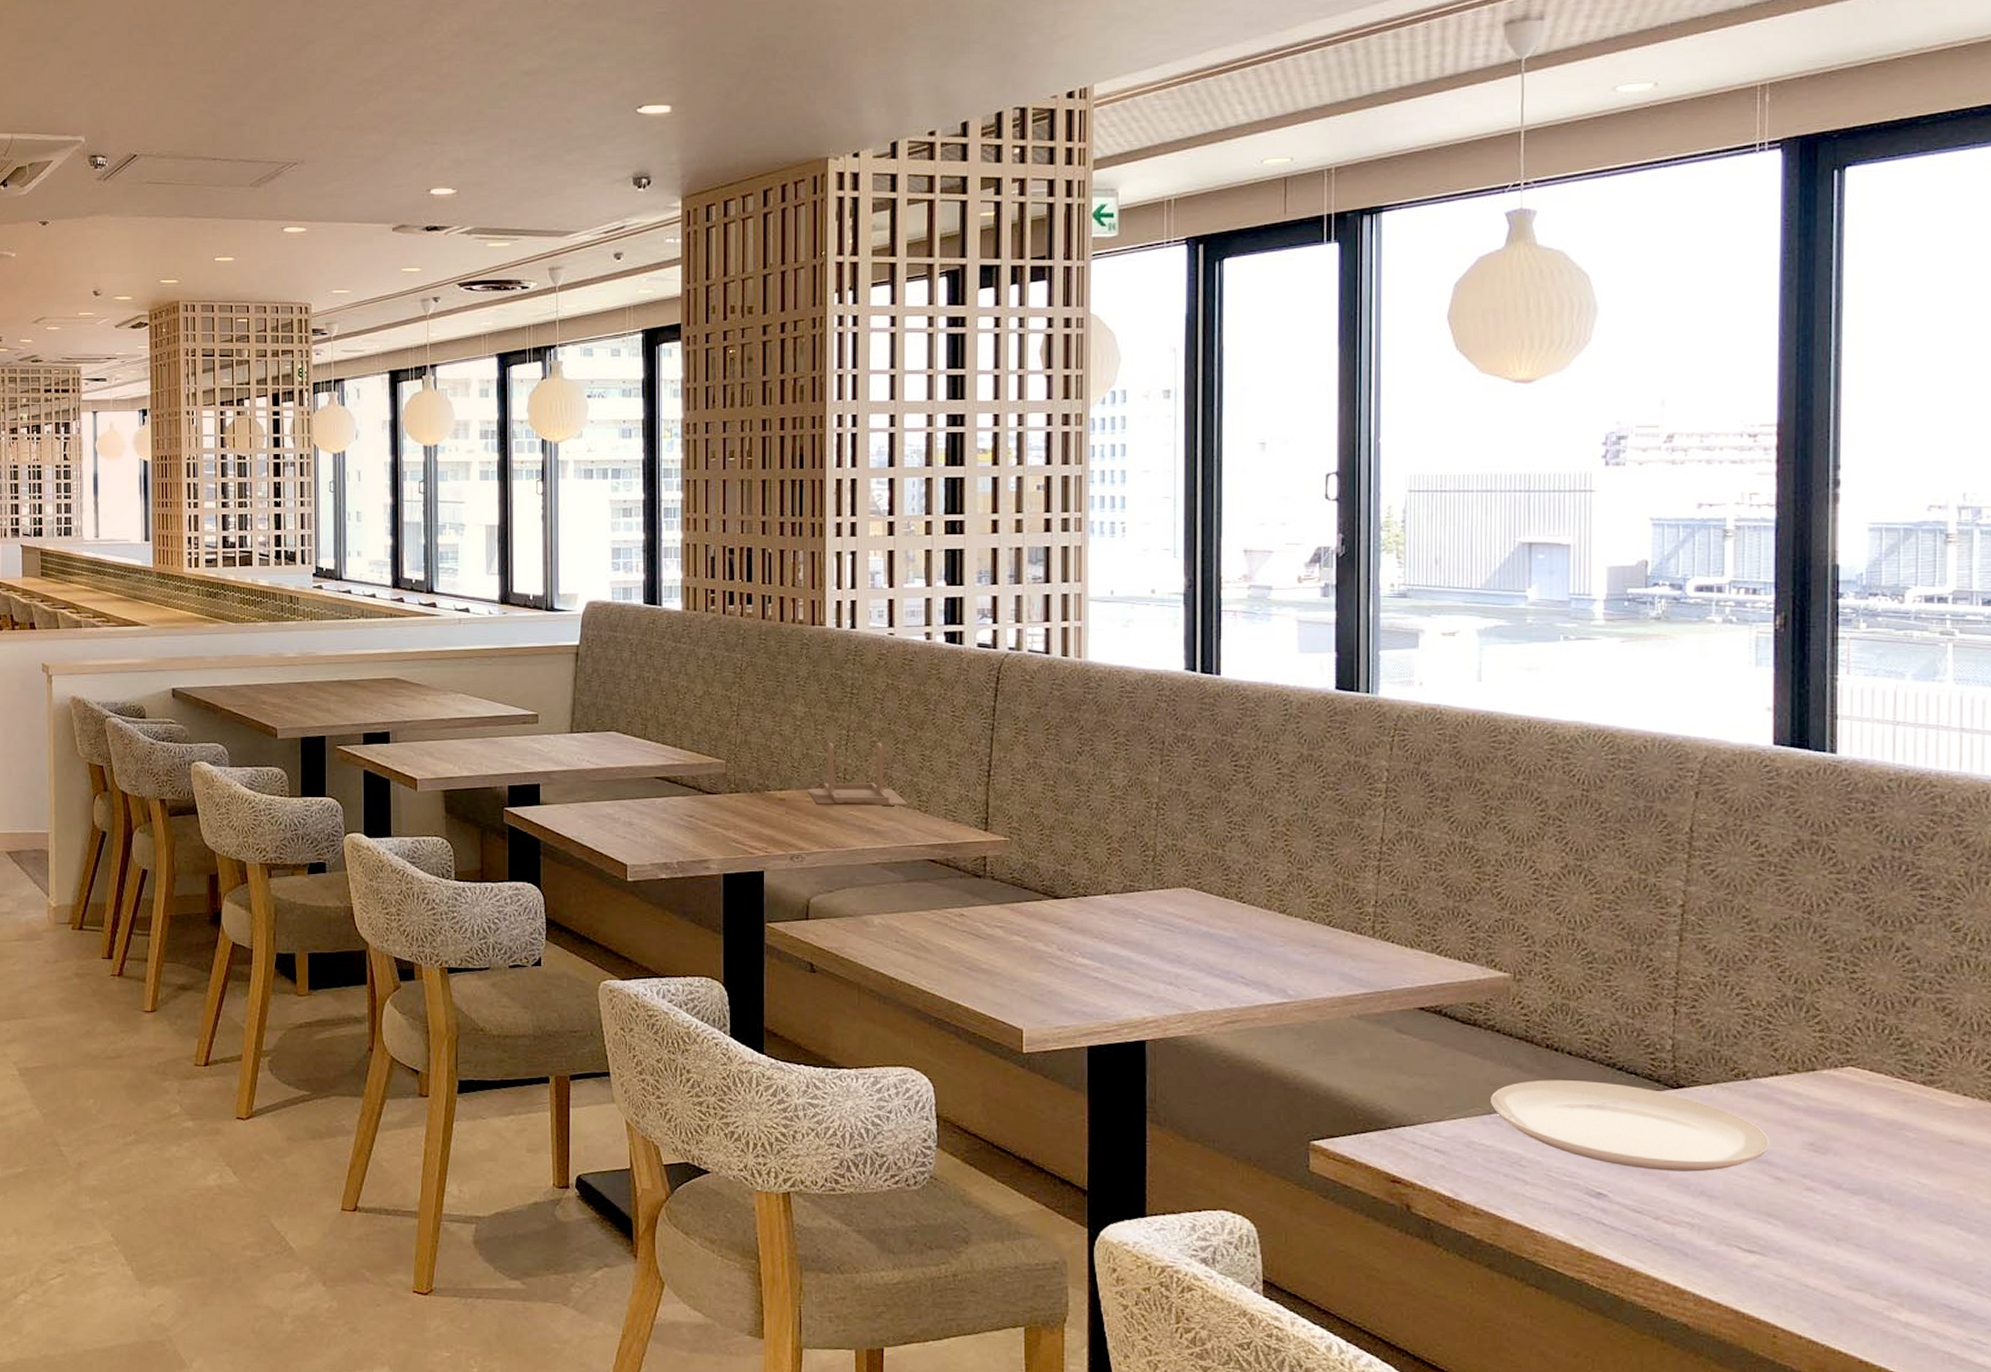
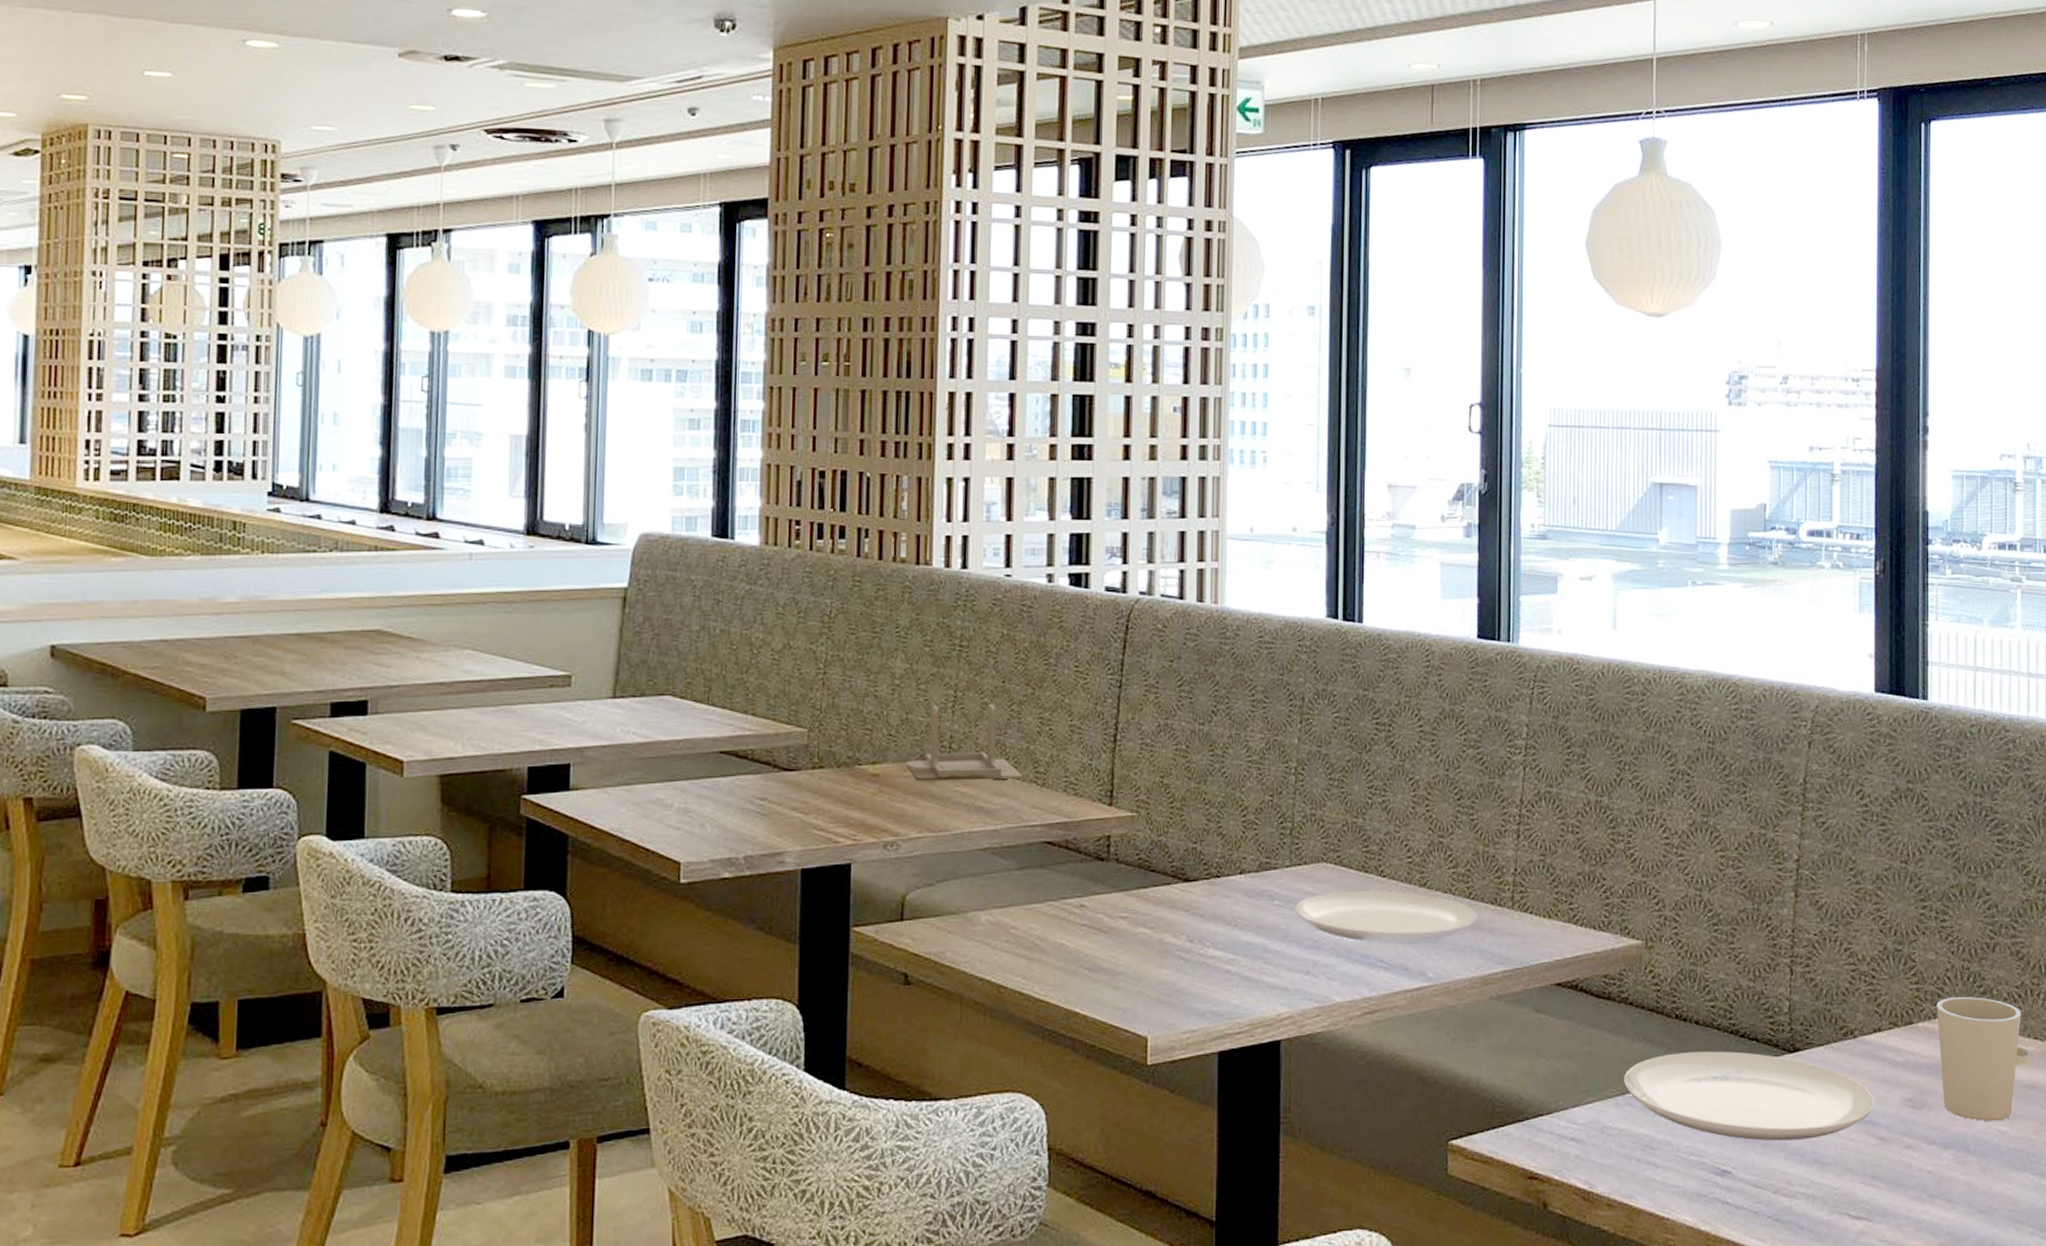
plate: none [1158,914,1338,963] -> present [1295,891,1477,944]
cup: none [1844,1047,1959,1173] -> present [1937,996,2031,1122]

